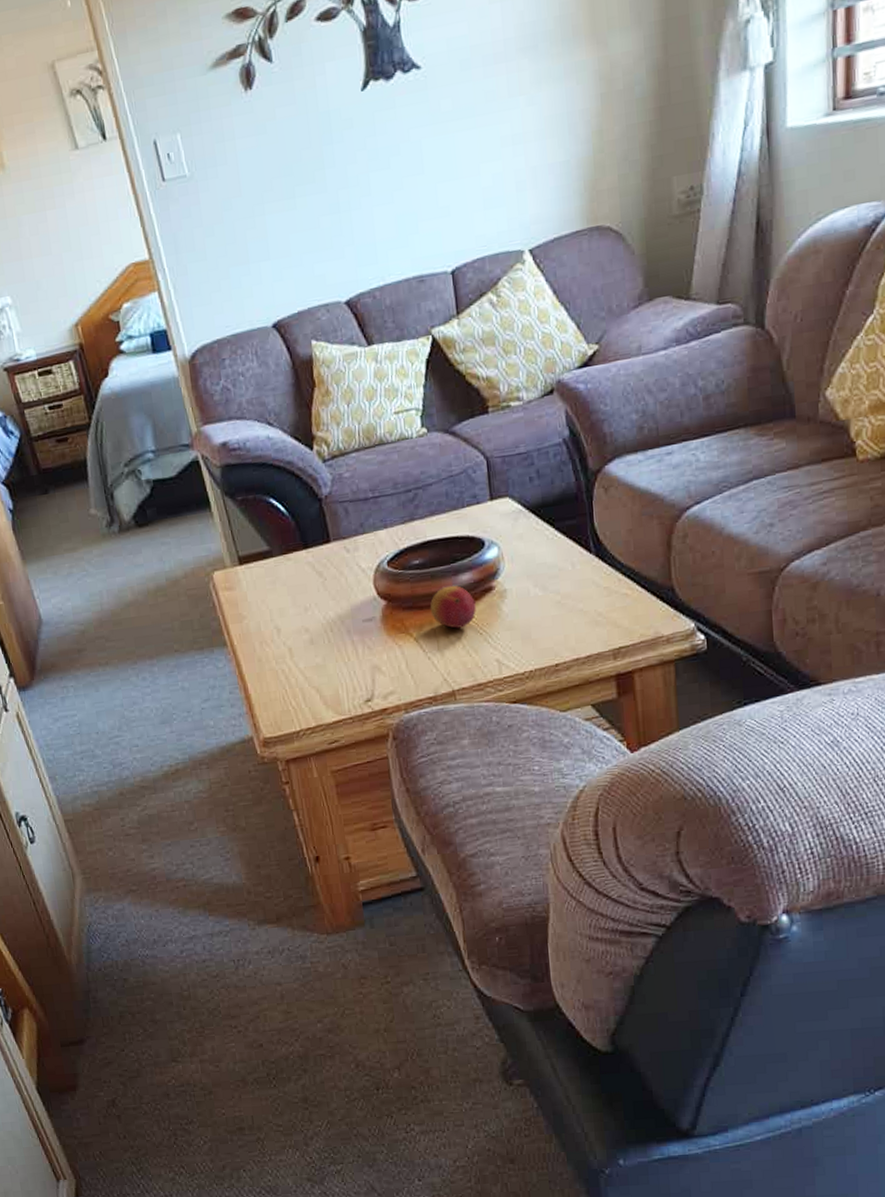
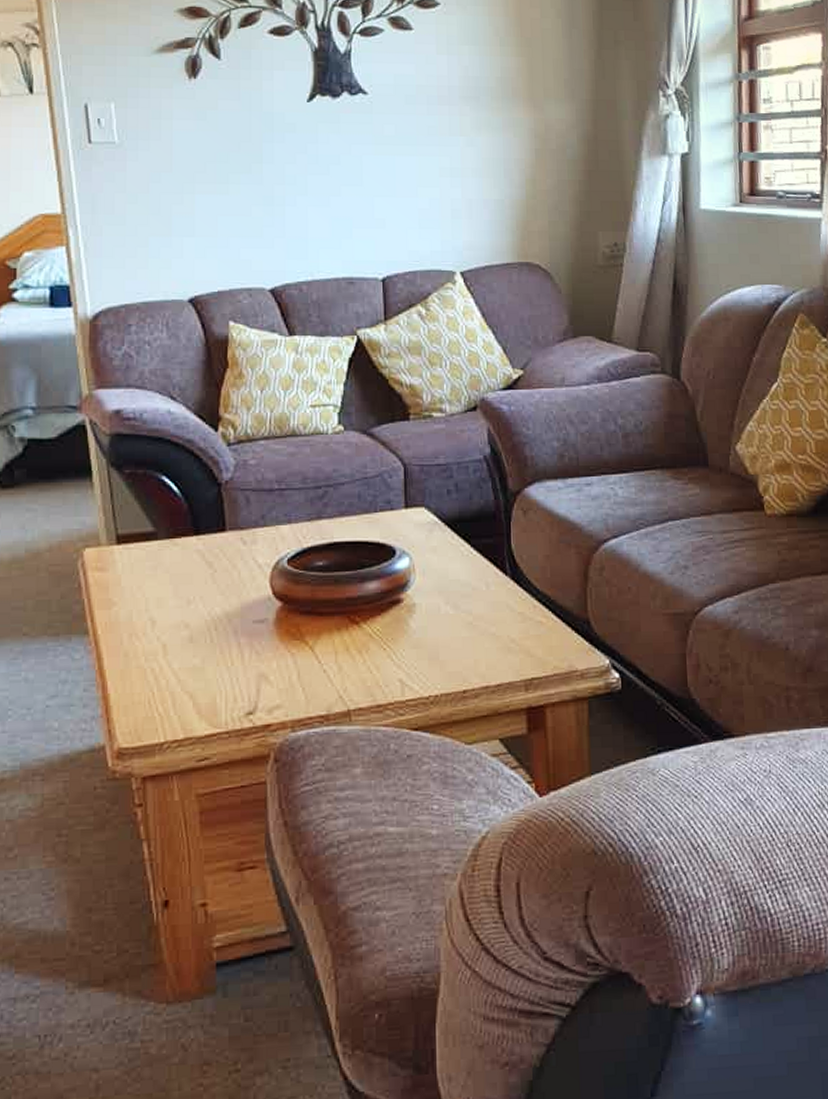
fruit: present [430,585,476,628] -> none [330,593,381,641]

